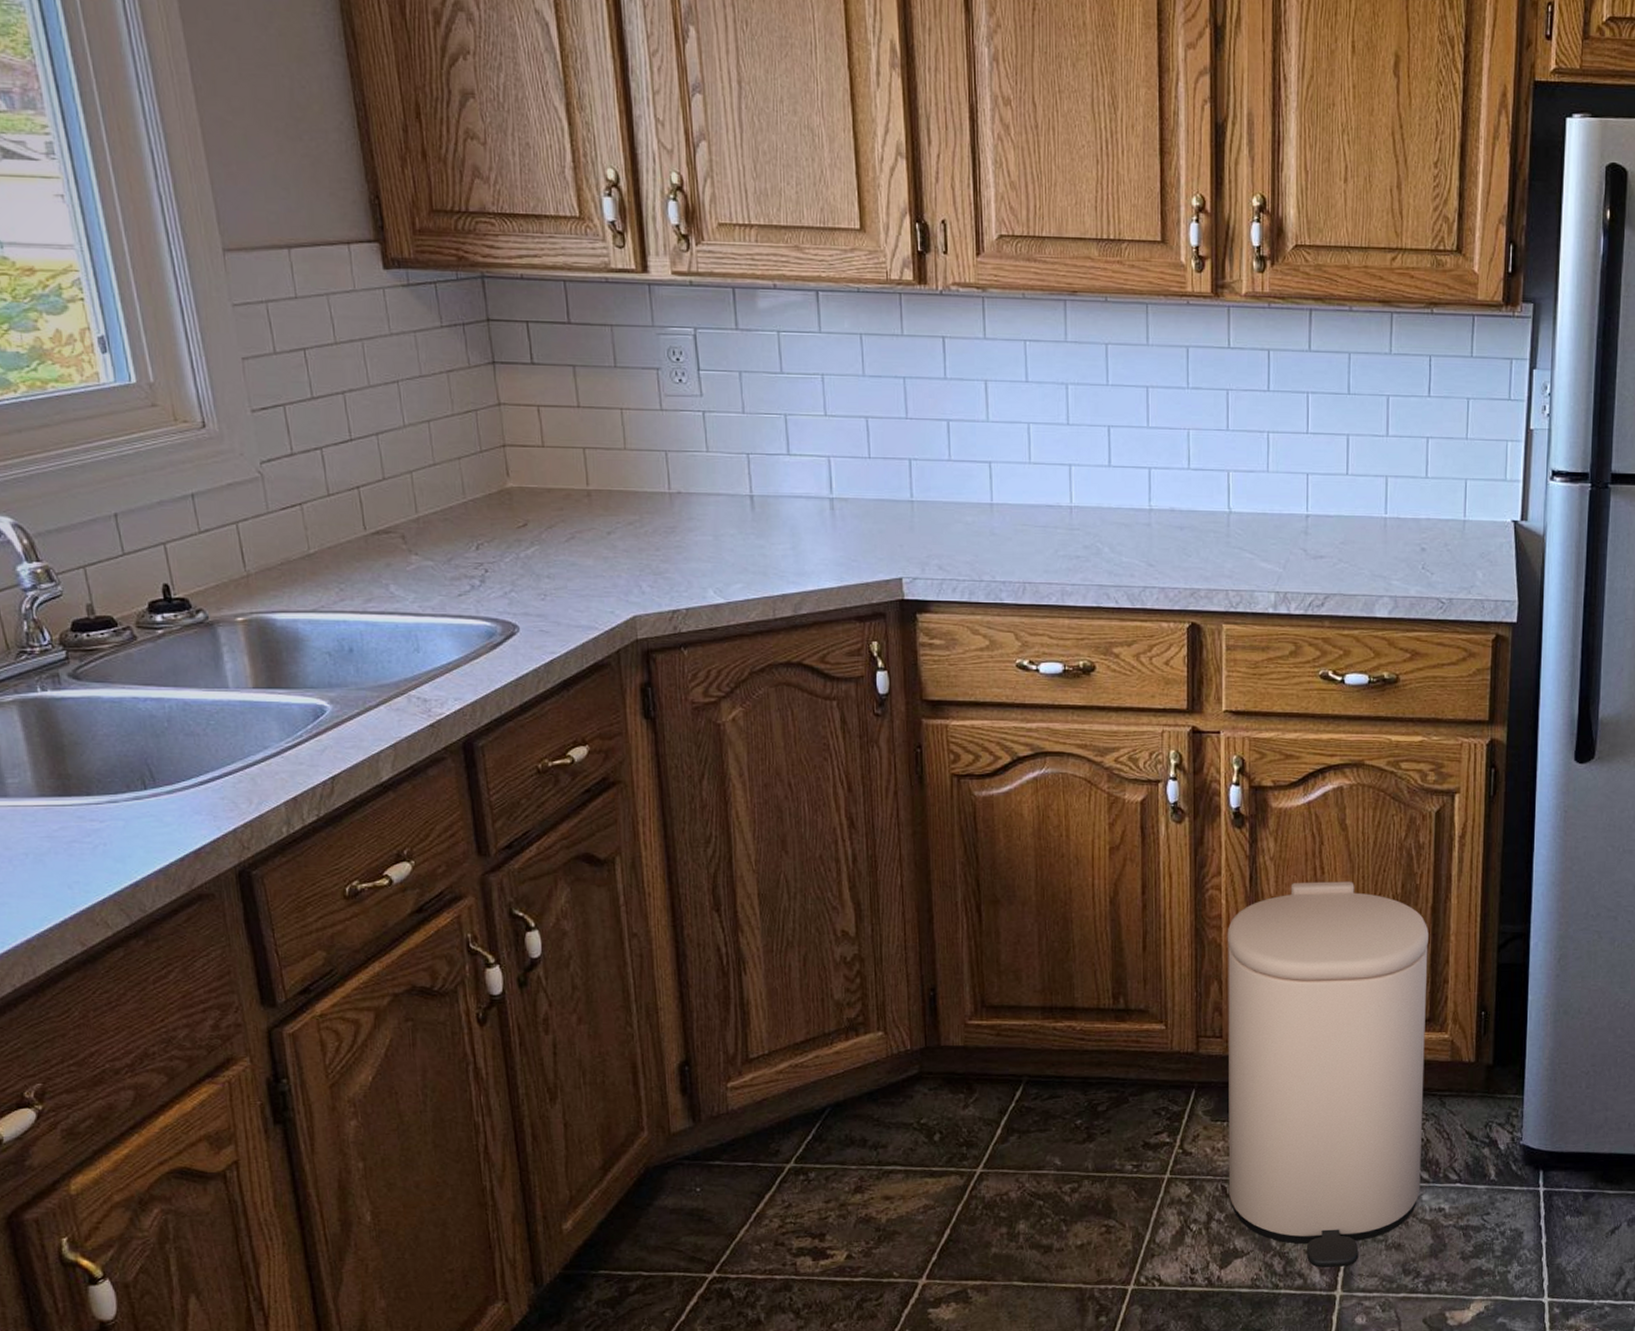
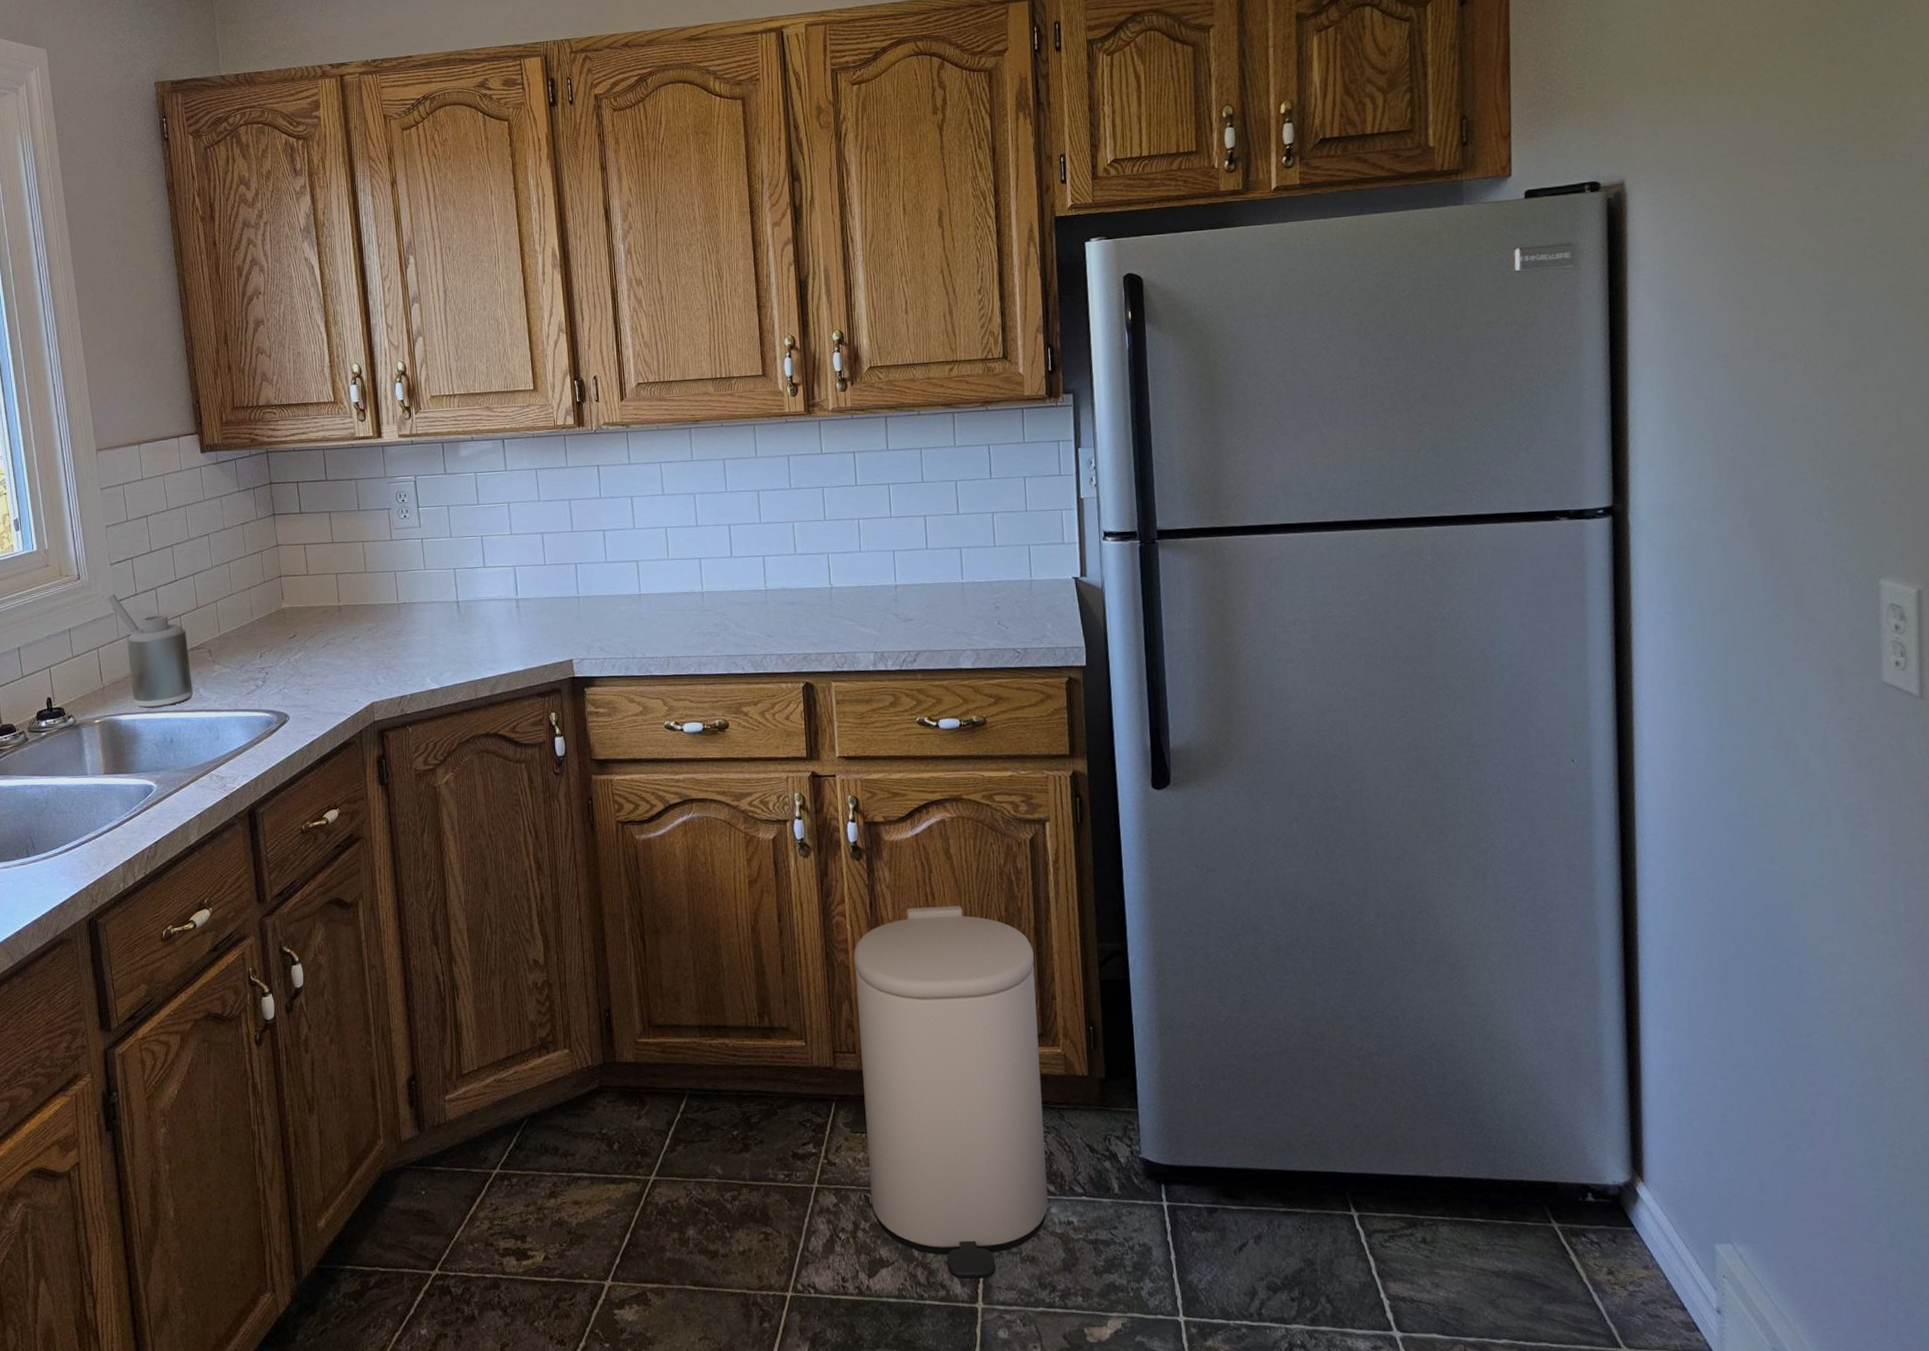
soap dispenser: none [248,452,380,606] -> present [107,595,193,708]

